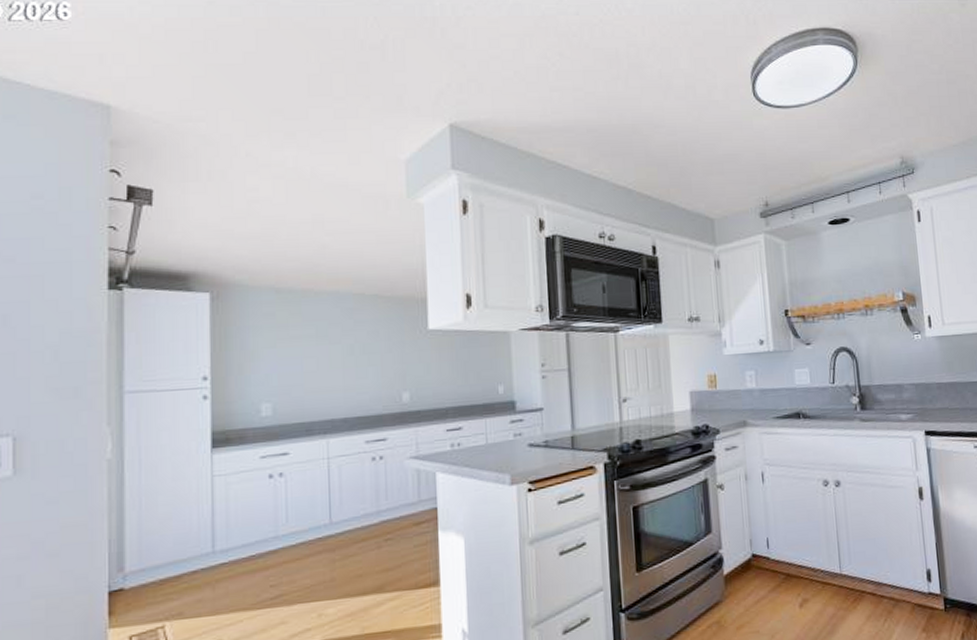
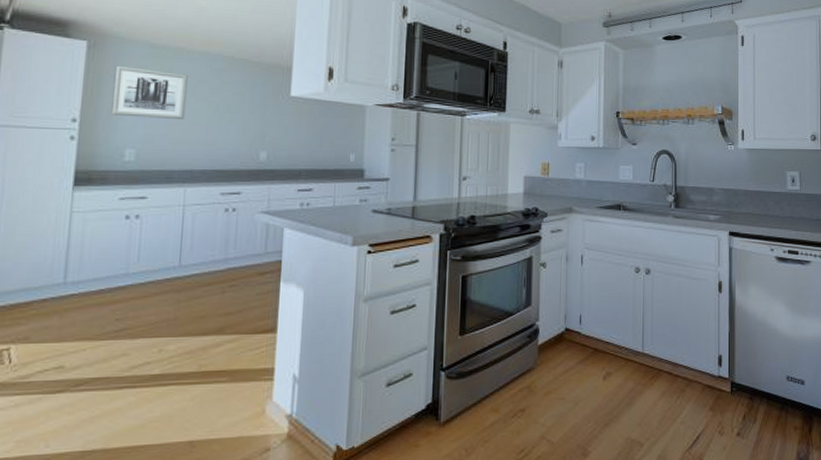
wall art: none [241,315,320,369] -> present [111,65,188,120]

